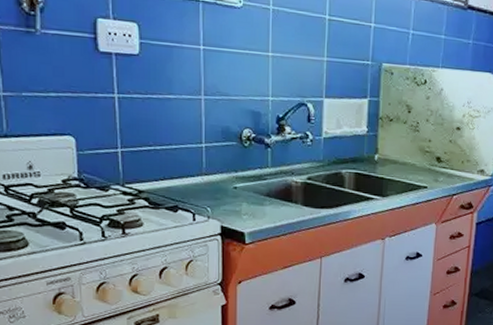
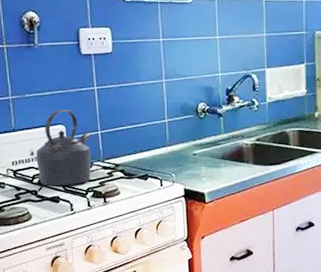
kettle: none [35,117,108,211] -> present [36,110,91,187]

